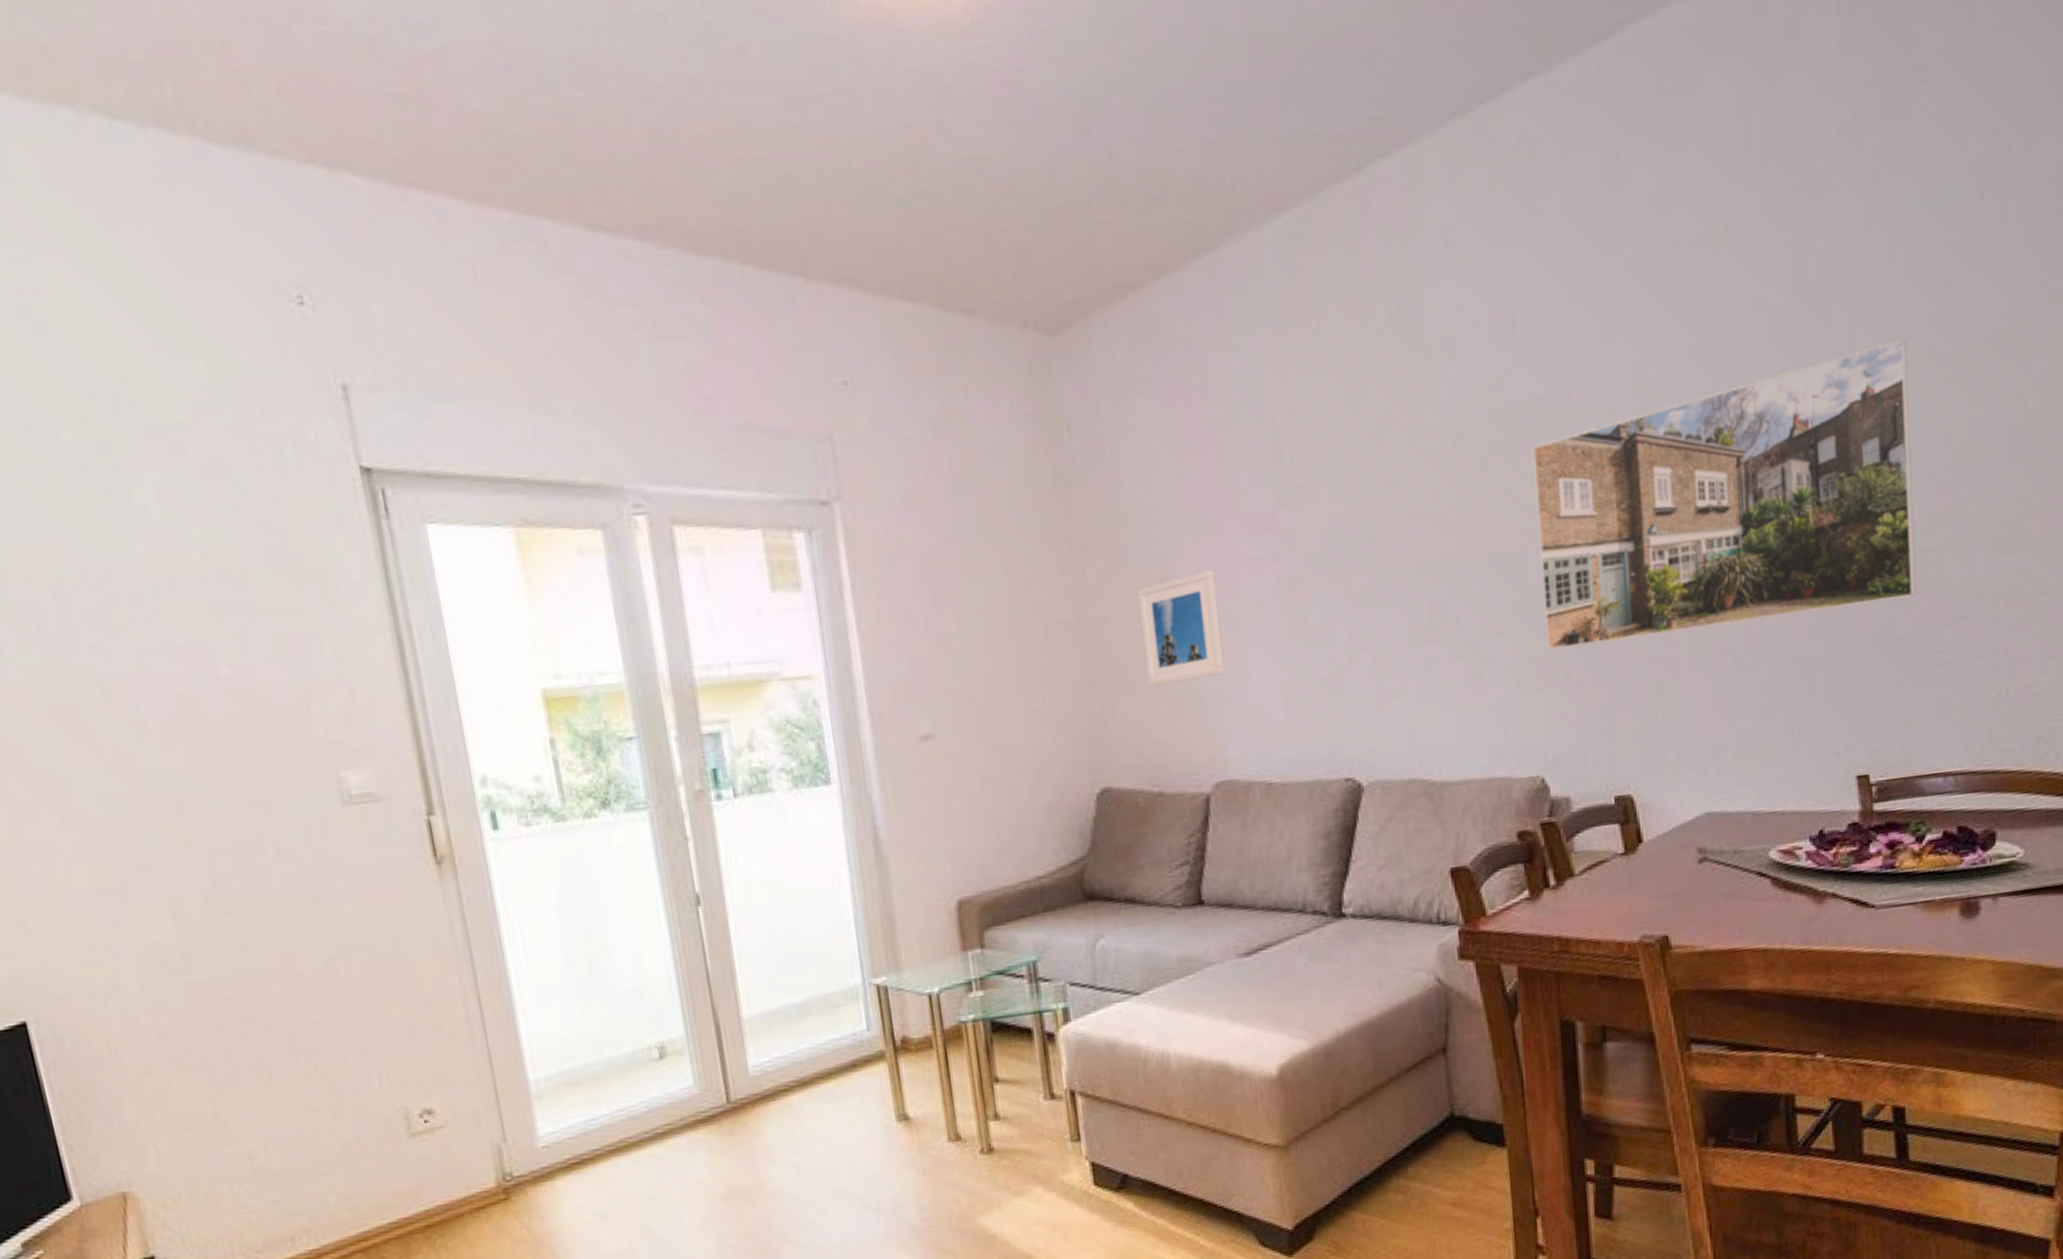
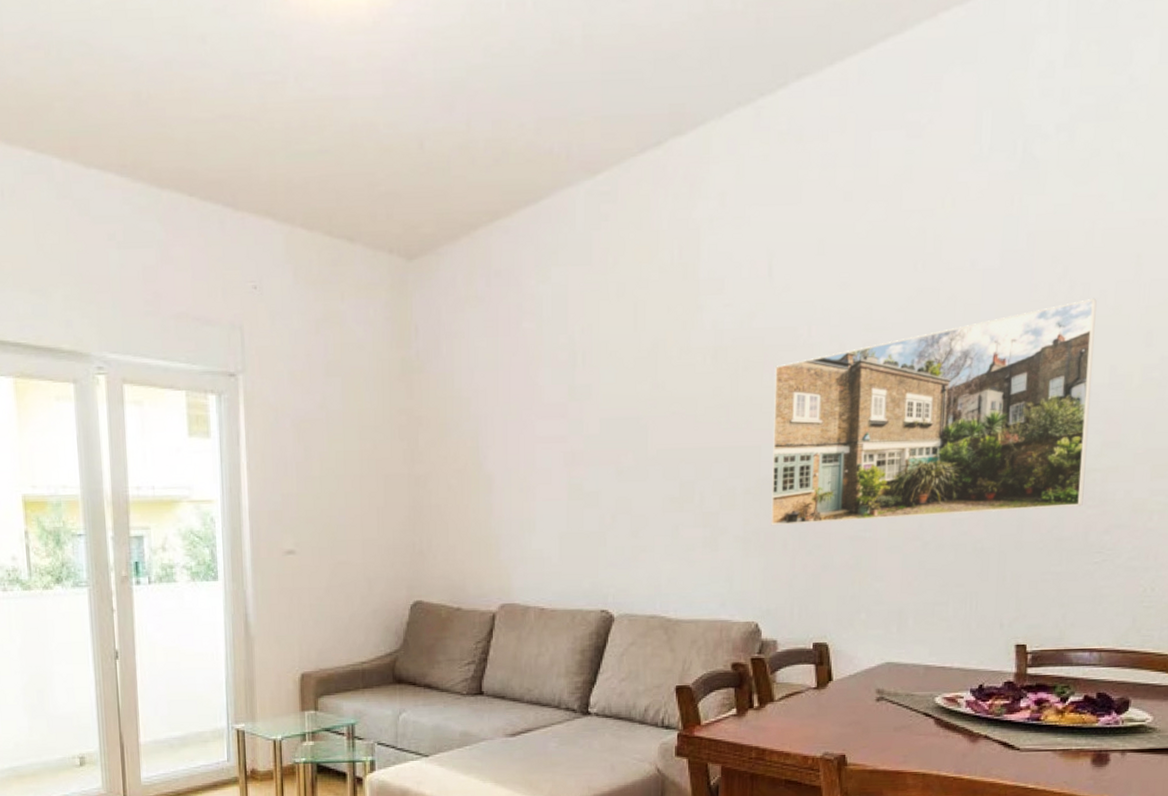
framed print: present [1137,571,1225,686] -> none [456,445,516,528]

